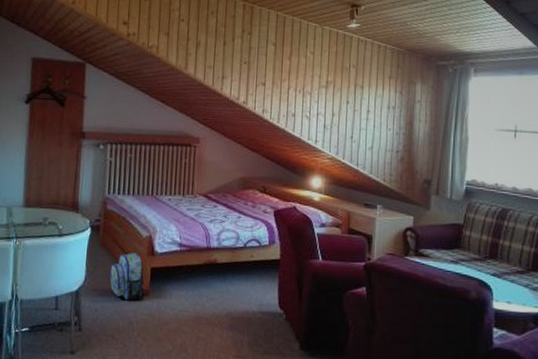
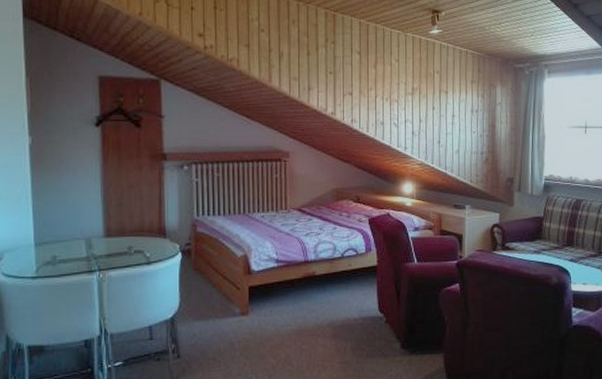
backpack: present [110,253,145,301] -> none [206,274,245,322]

